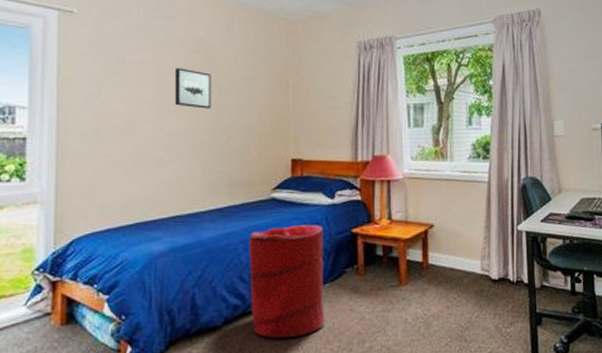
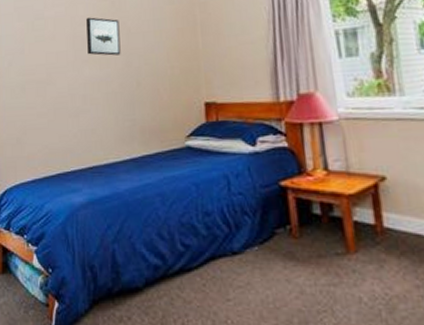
laundry hamper: present [249,225,325,339] -> none [165,176,257,308]

